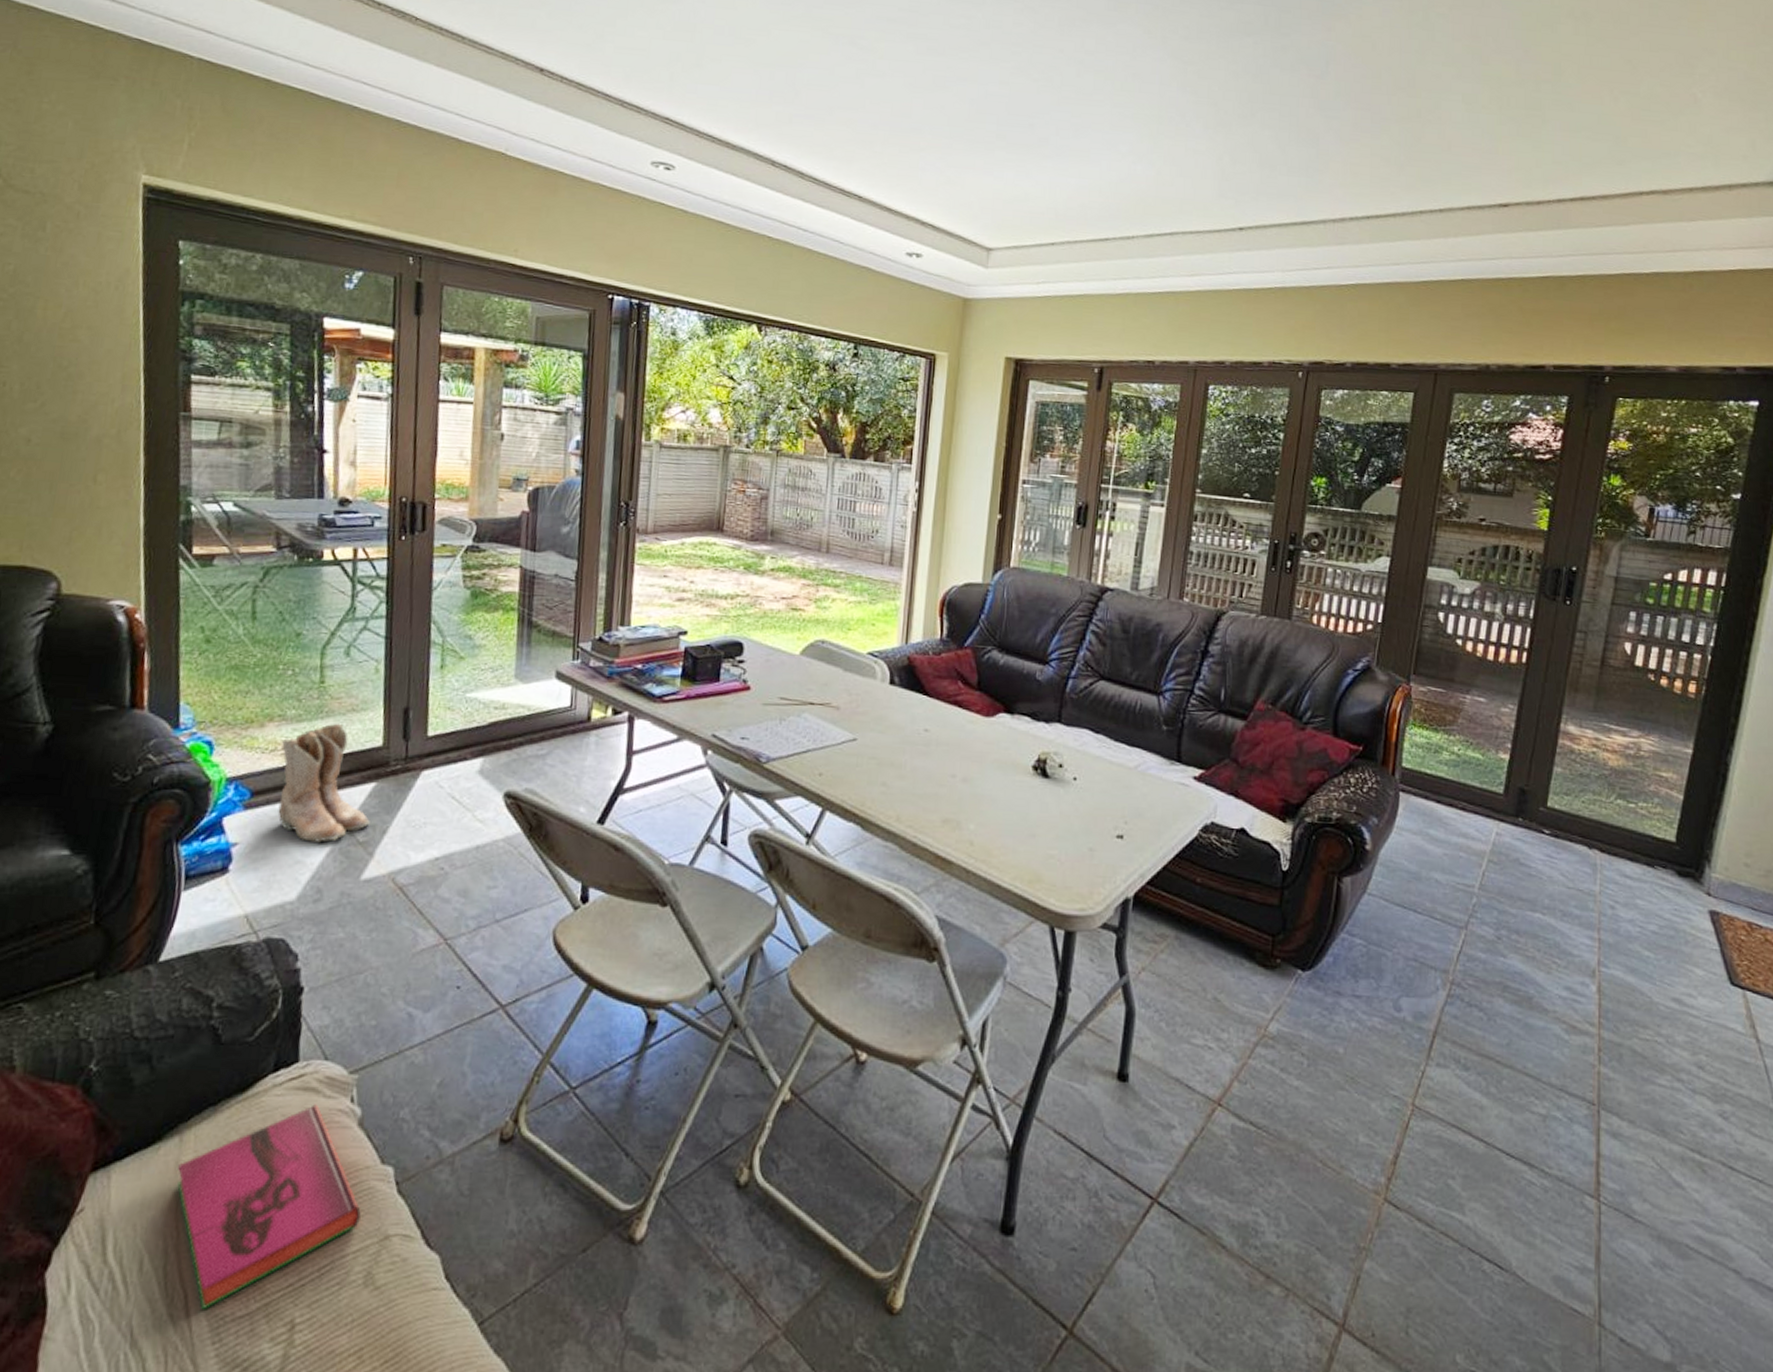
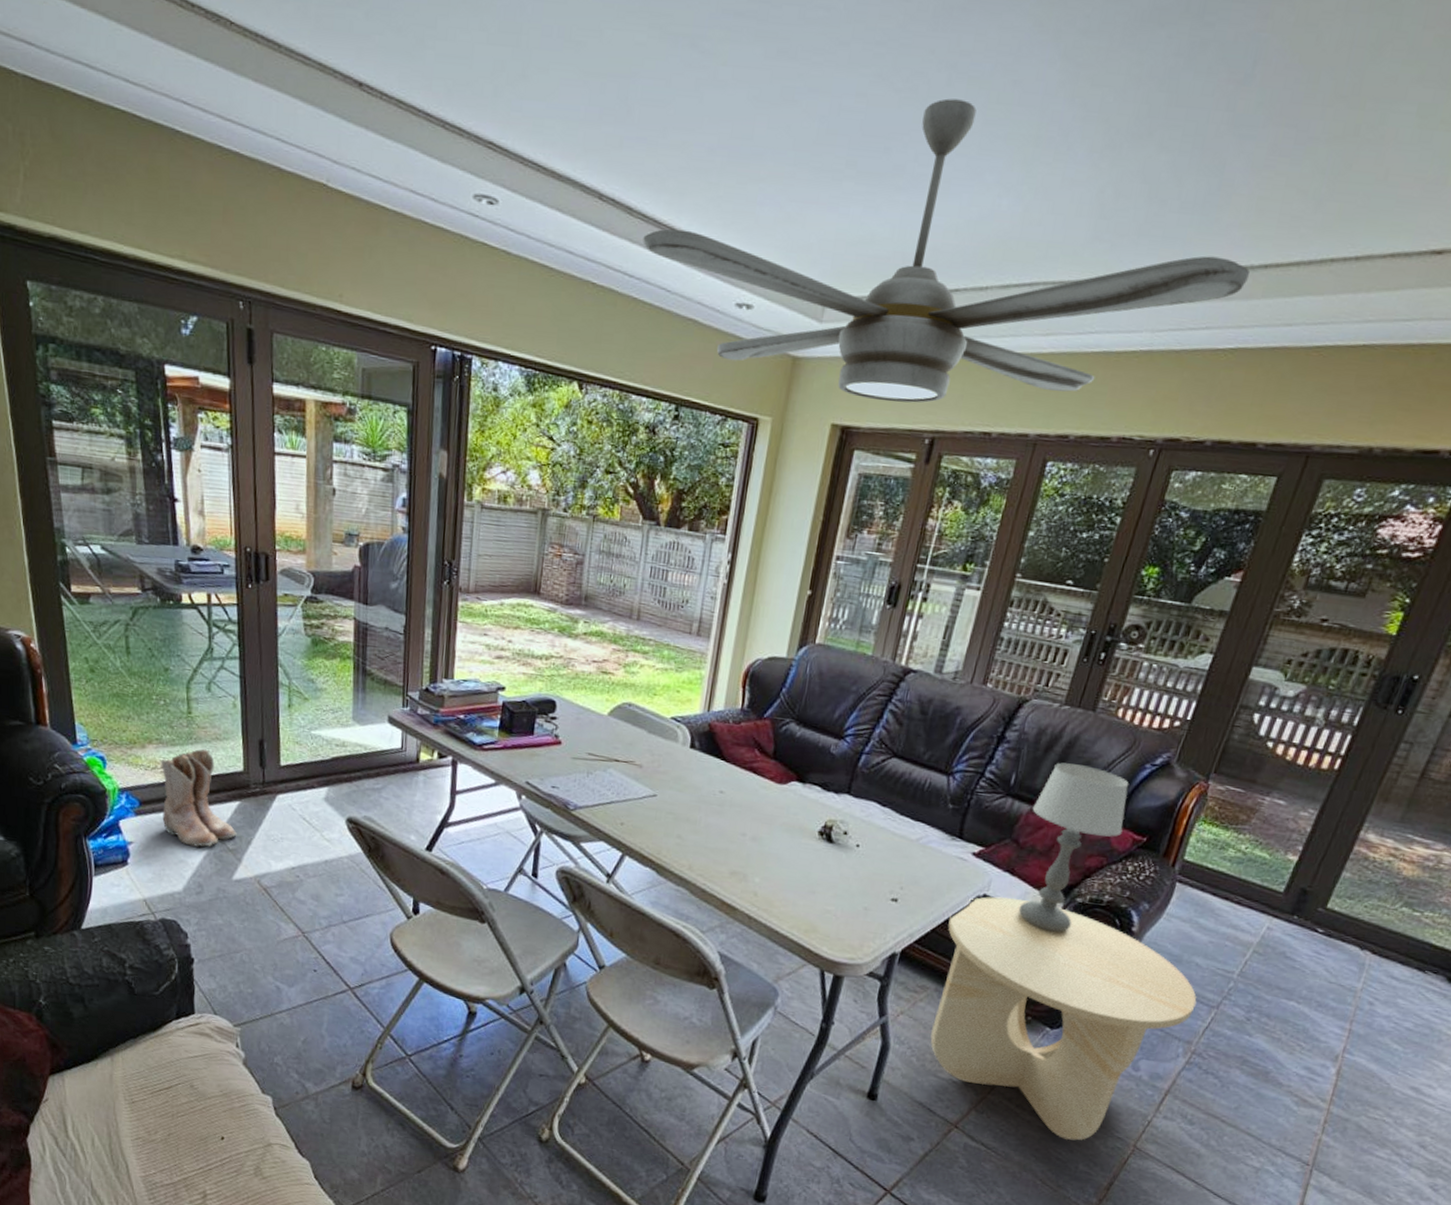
hardback book: present [177,1104,361,1310] -> none [112,1045,249,1177]
ceiling fan: none [815,86,1356,337] -> present [643,98,1251,403]
side table: none [1177,823,1444,1106] -> present [930,896,1197,1141]
table lamp: none [1246,674,1338,858] -> present [1018,763,1129,933]

